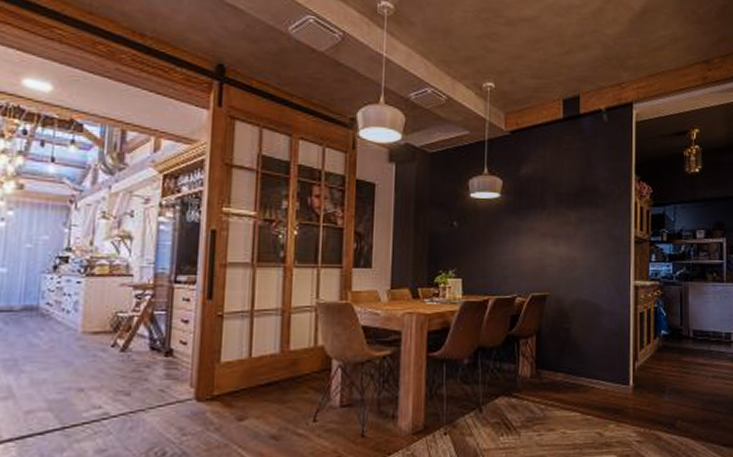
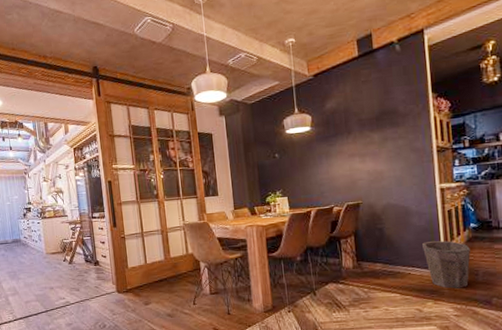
waste bin: none [609,347,659,408] -> present [421,240,471,289]

